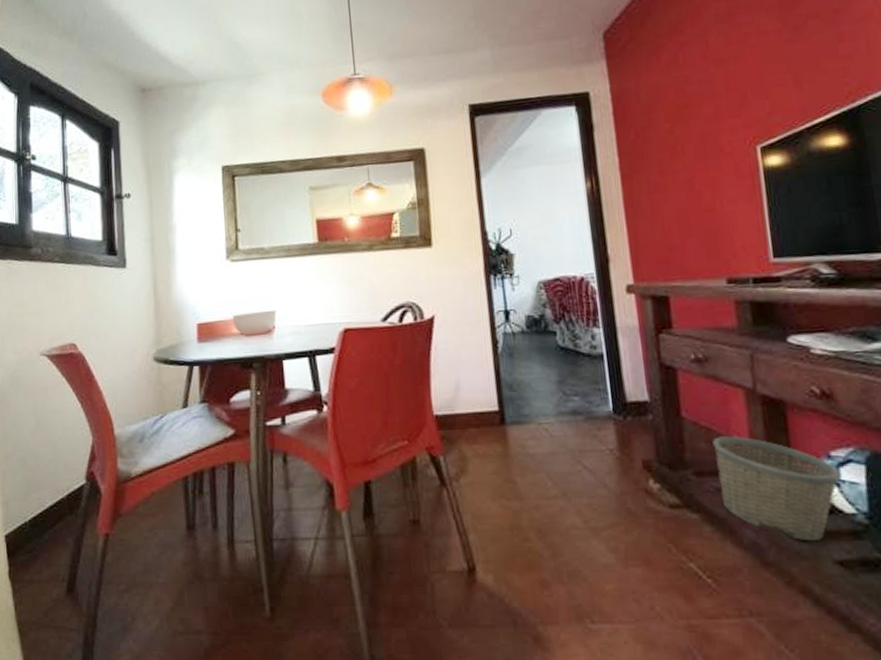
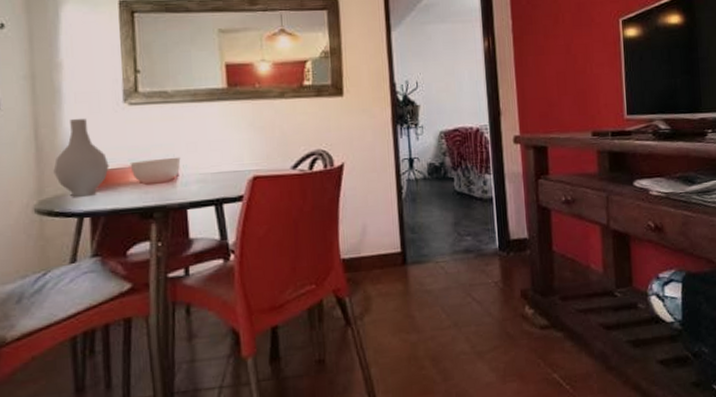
vase: none [169,275,215,348] -> present [53,119,109,199]
basket: present [712,436,842,542] -> none [575,265,665,348]

